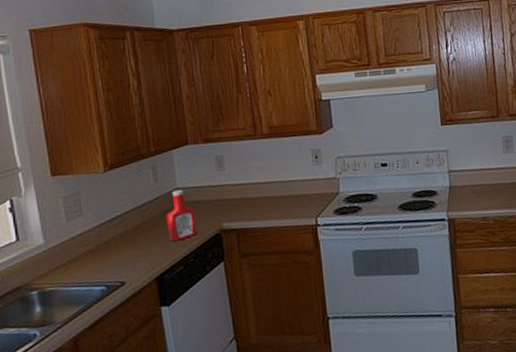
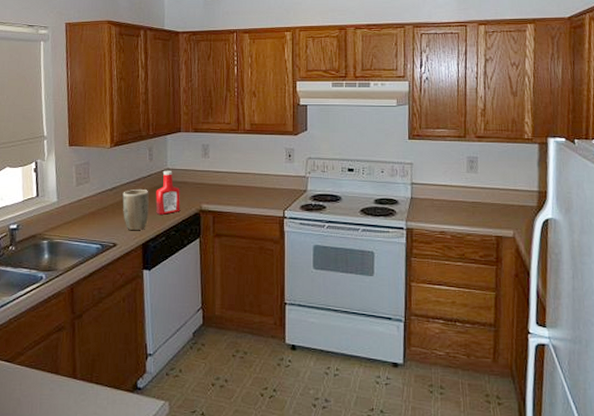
plant pot: none [126,215,161,265] -> present [122,190,150,231]

